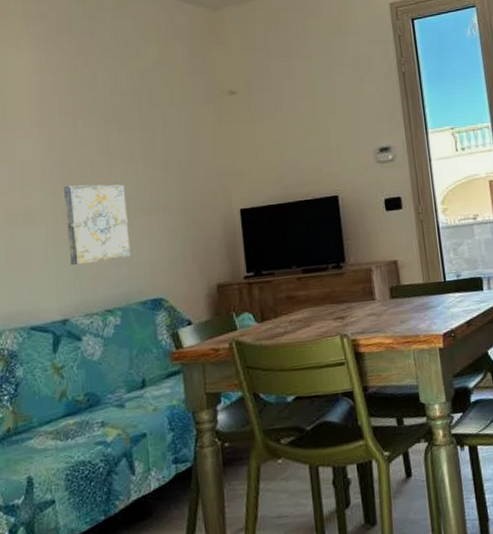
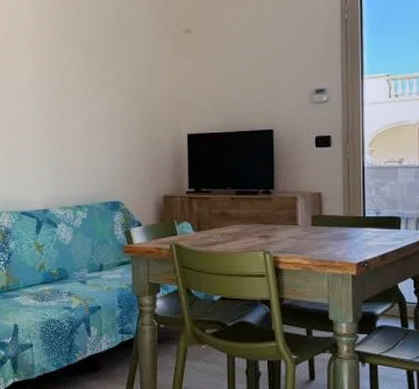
wall art: present [64,184,131,265] -> none [50,102,98,167]

